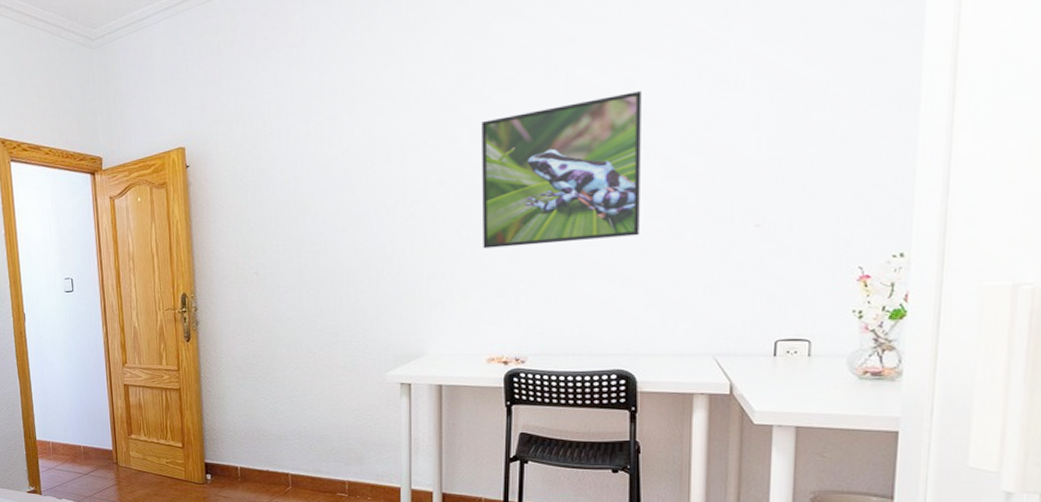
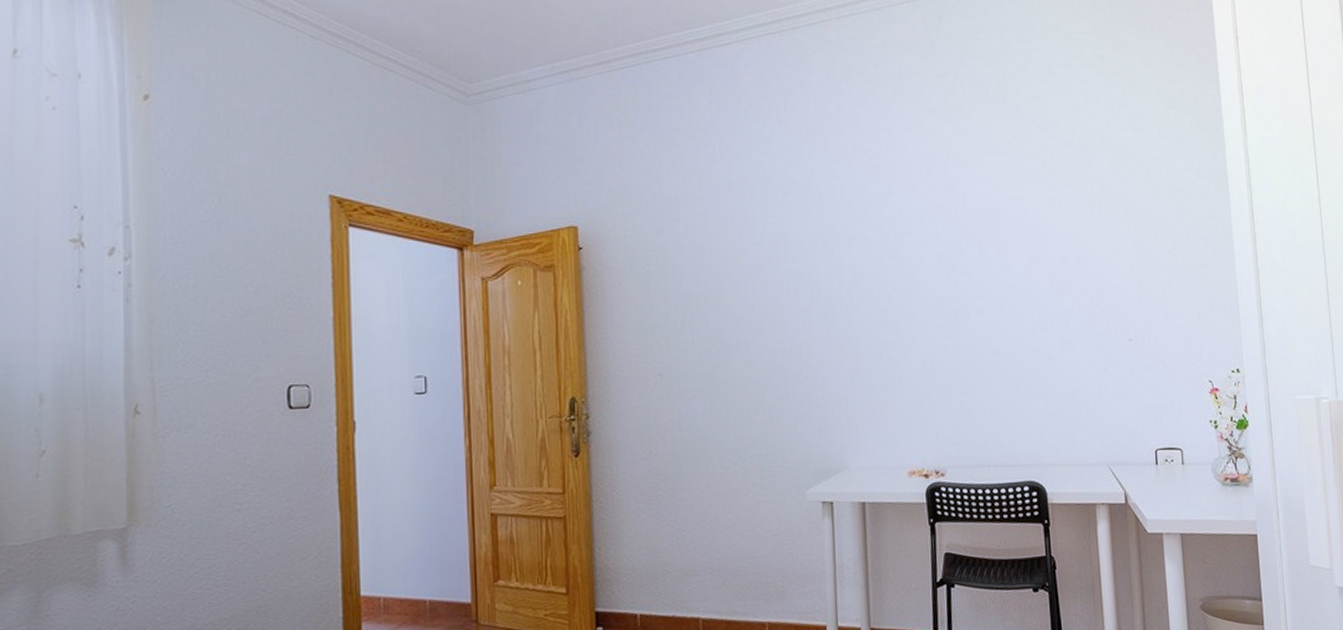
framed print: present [482,91,642,249] -> none [890,209,1036,354]

